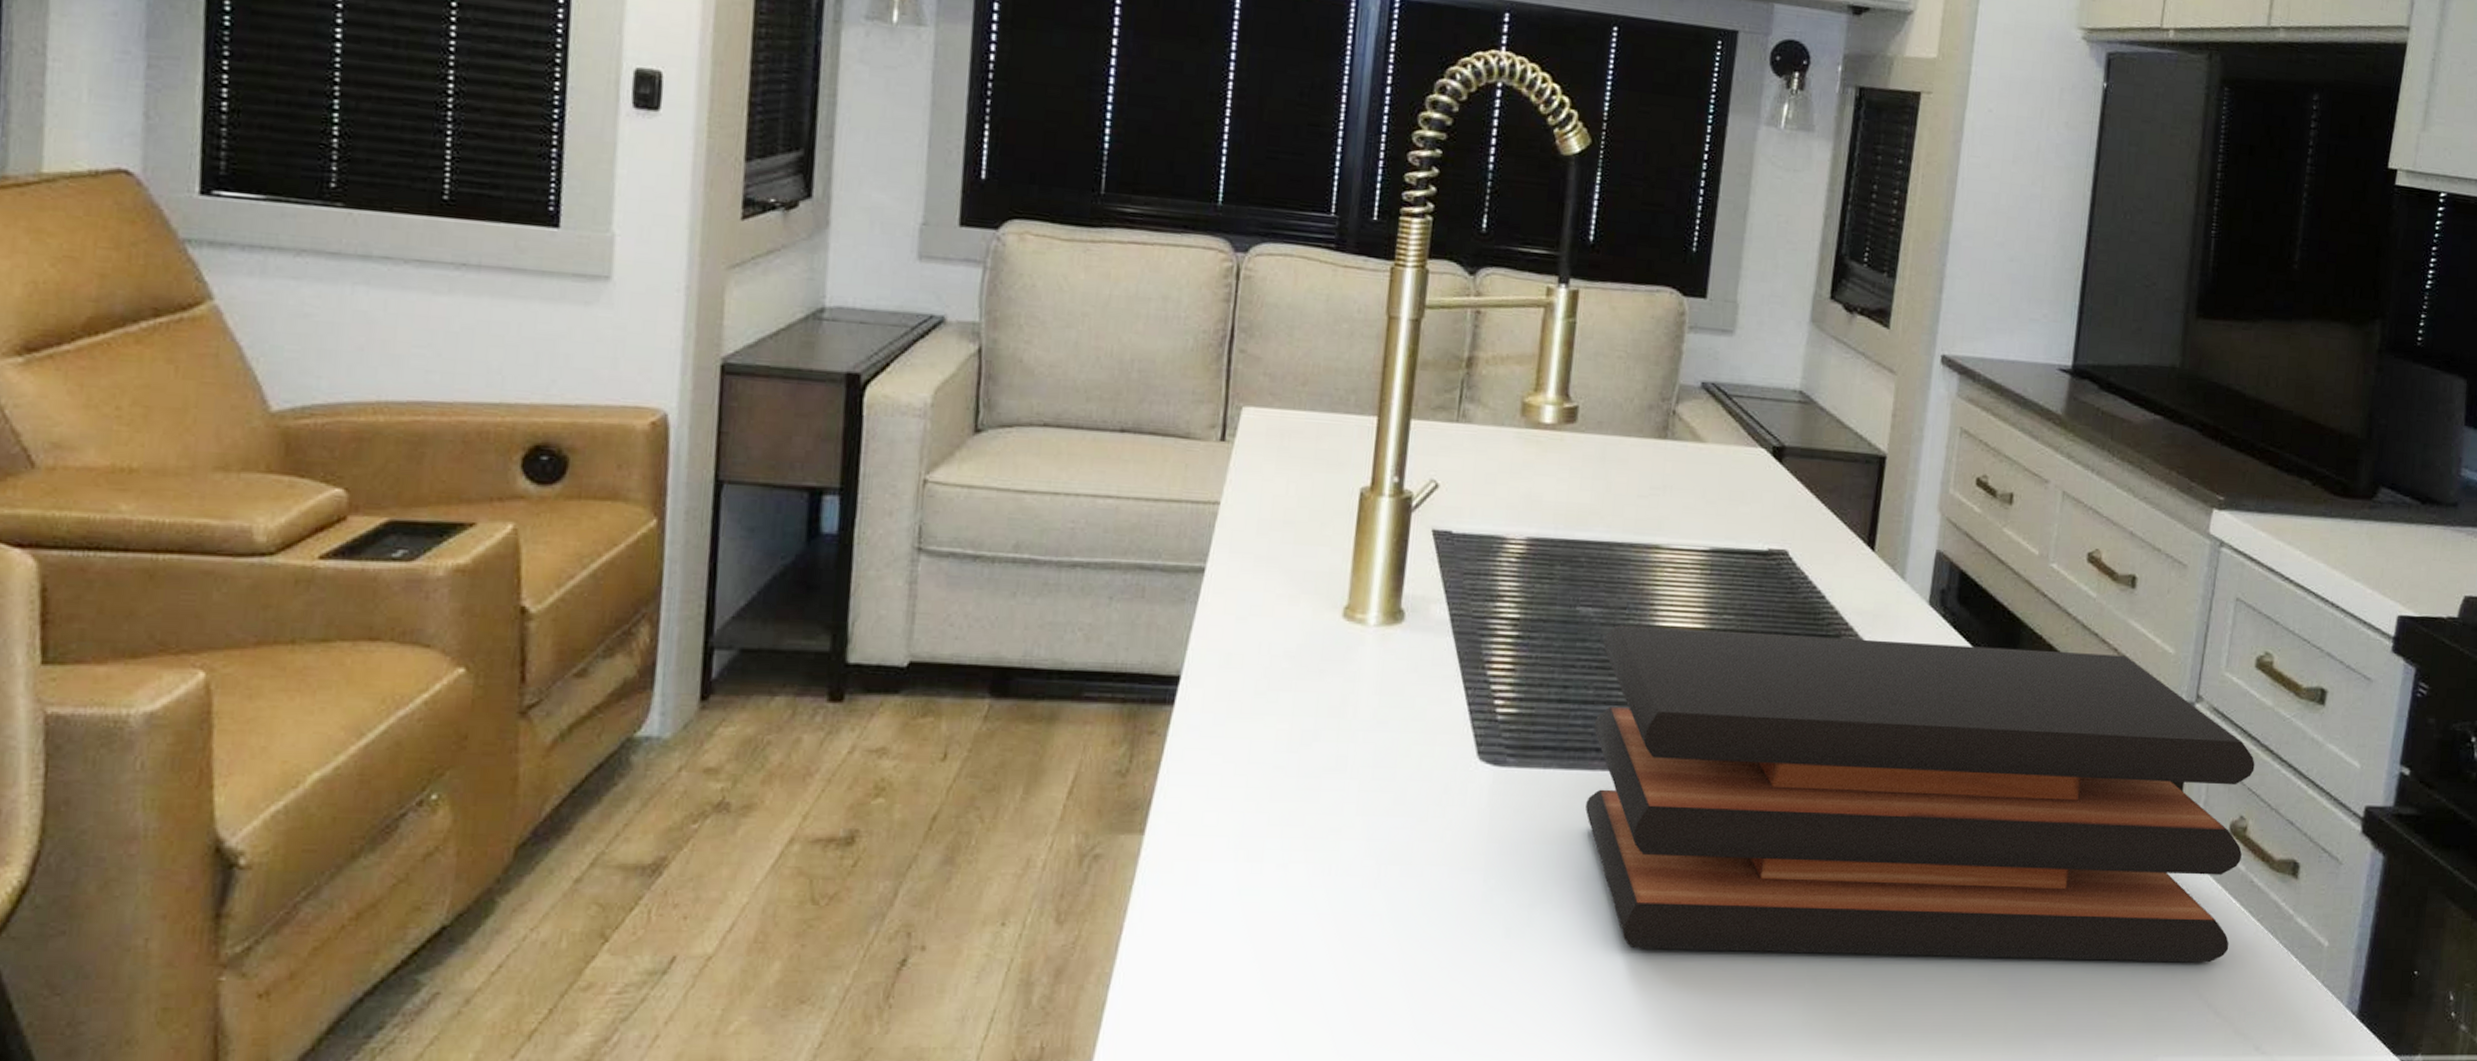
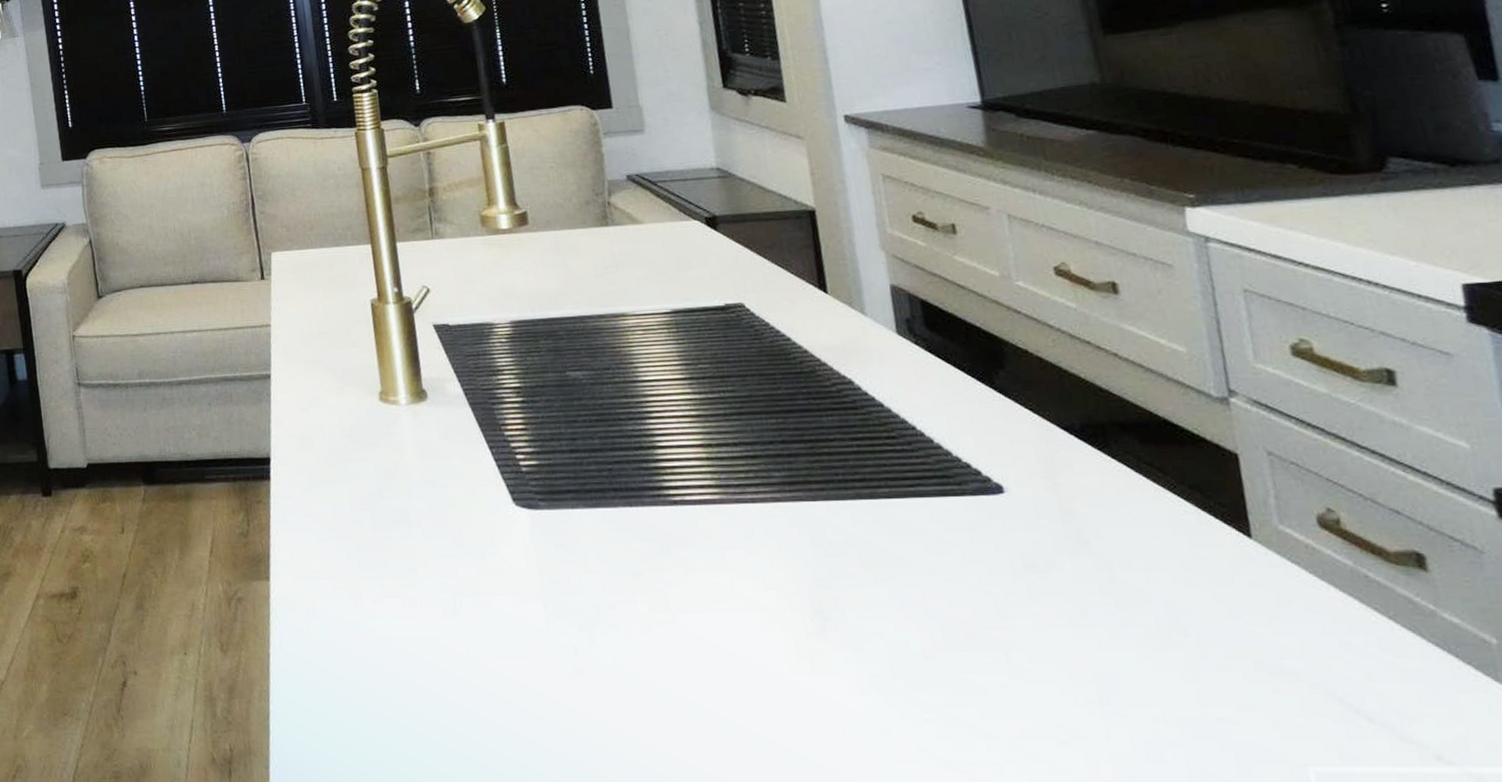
cutting board: present [1585,625,2255,963] -> none [596,359,1360,665]

